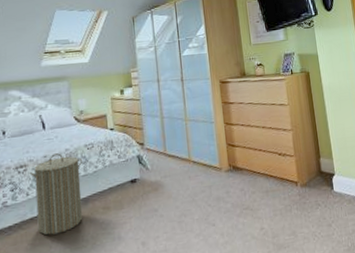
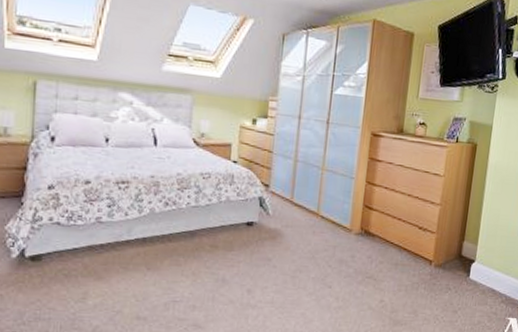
laundry hamper: present [29,153,83,236] -> none [131,176,196,263]

